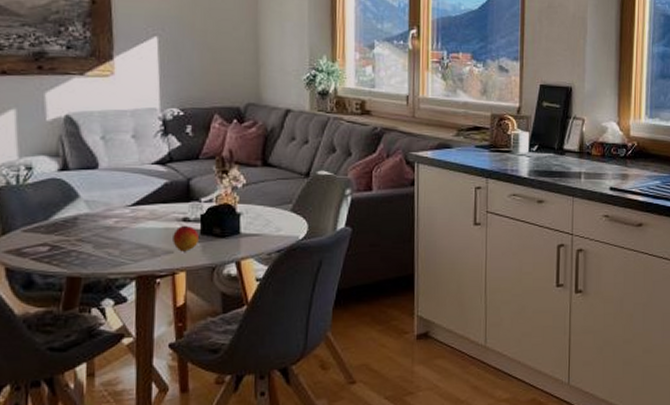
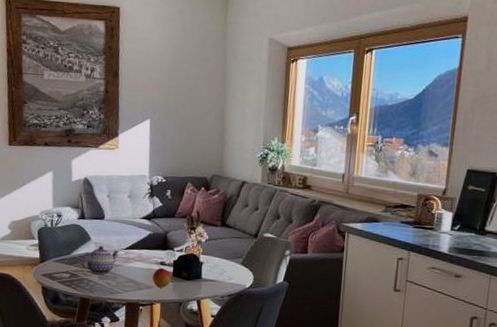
teapot: none [65,203,123,243] -> present [81,245,120,275]

